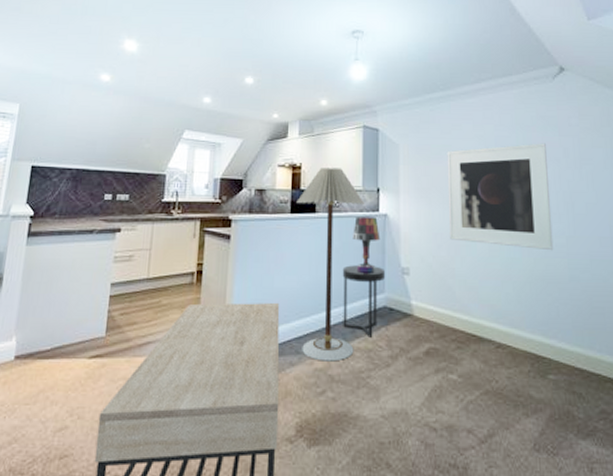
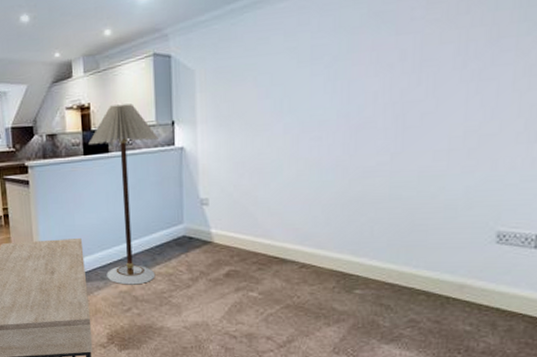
side table: present [342,265,385,338] -> none [140,199,183,264]
table lamp: present [353,217,380,272] -> none [148,151,177,205]
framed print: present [447,143,554,251] -> none [251,46,377,171]

